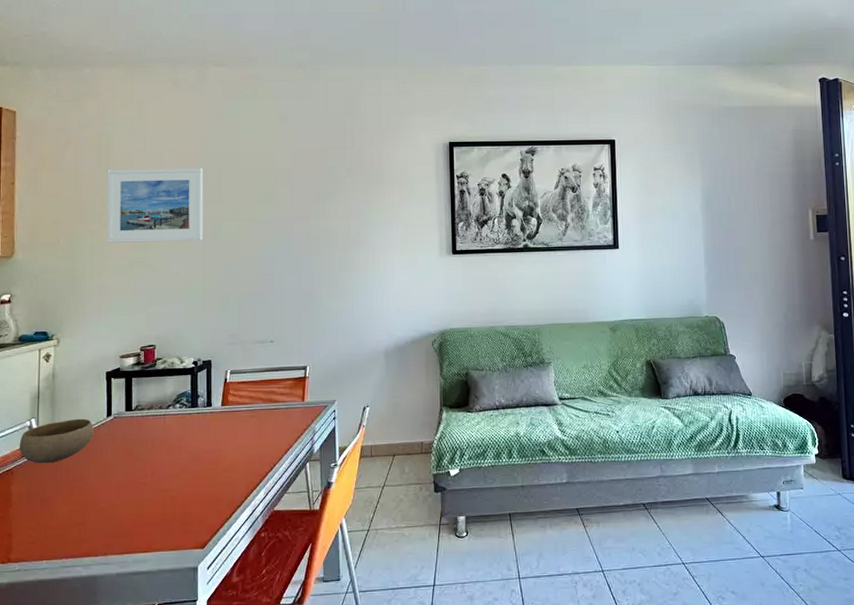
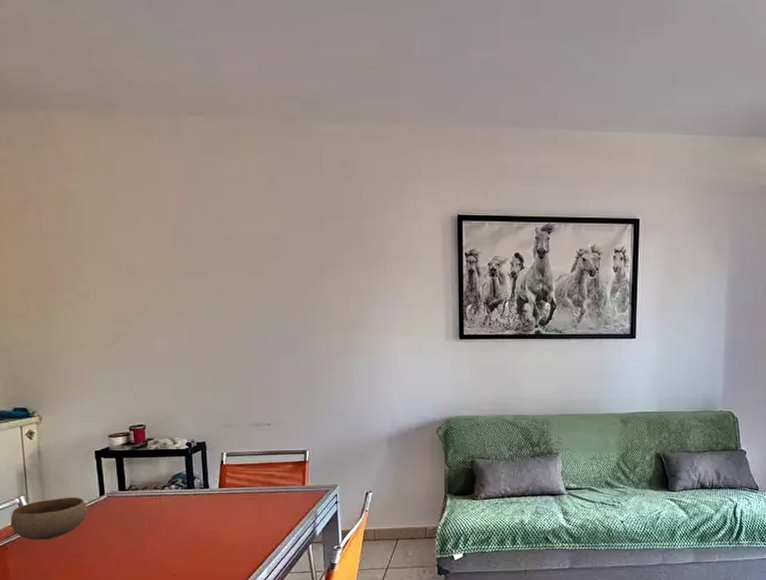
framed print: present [106,168,204,243] -> none [76,233,189,316]

